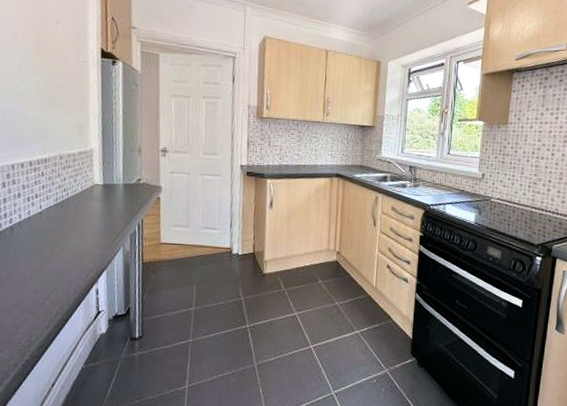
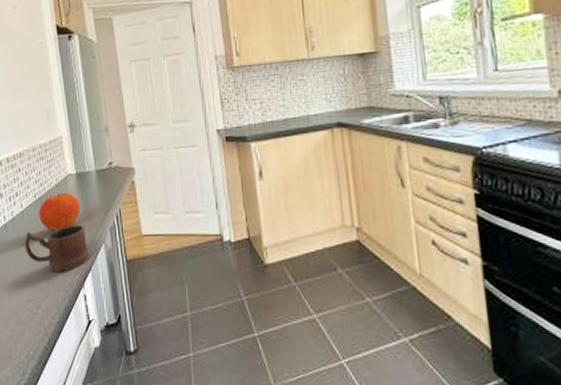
mug: none [39,229,107,269] -> present [24,225,90,272]
fruit: none [58,199,104,233] -> present [39,192,81,231]

